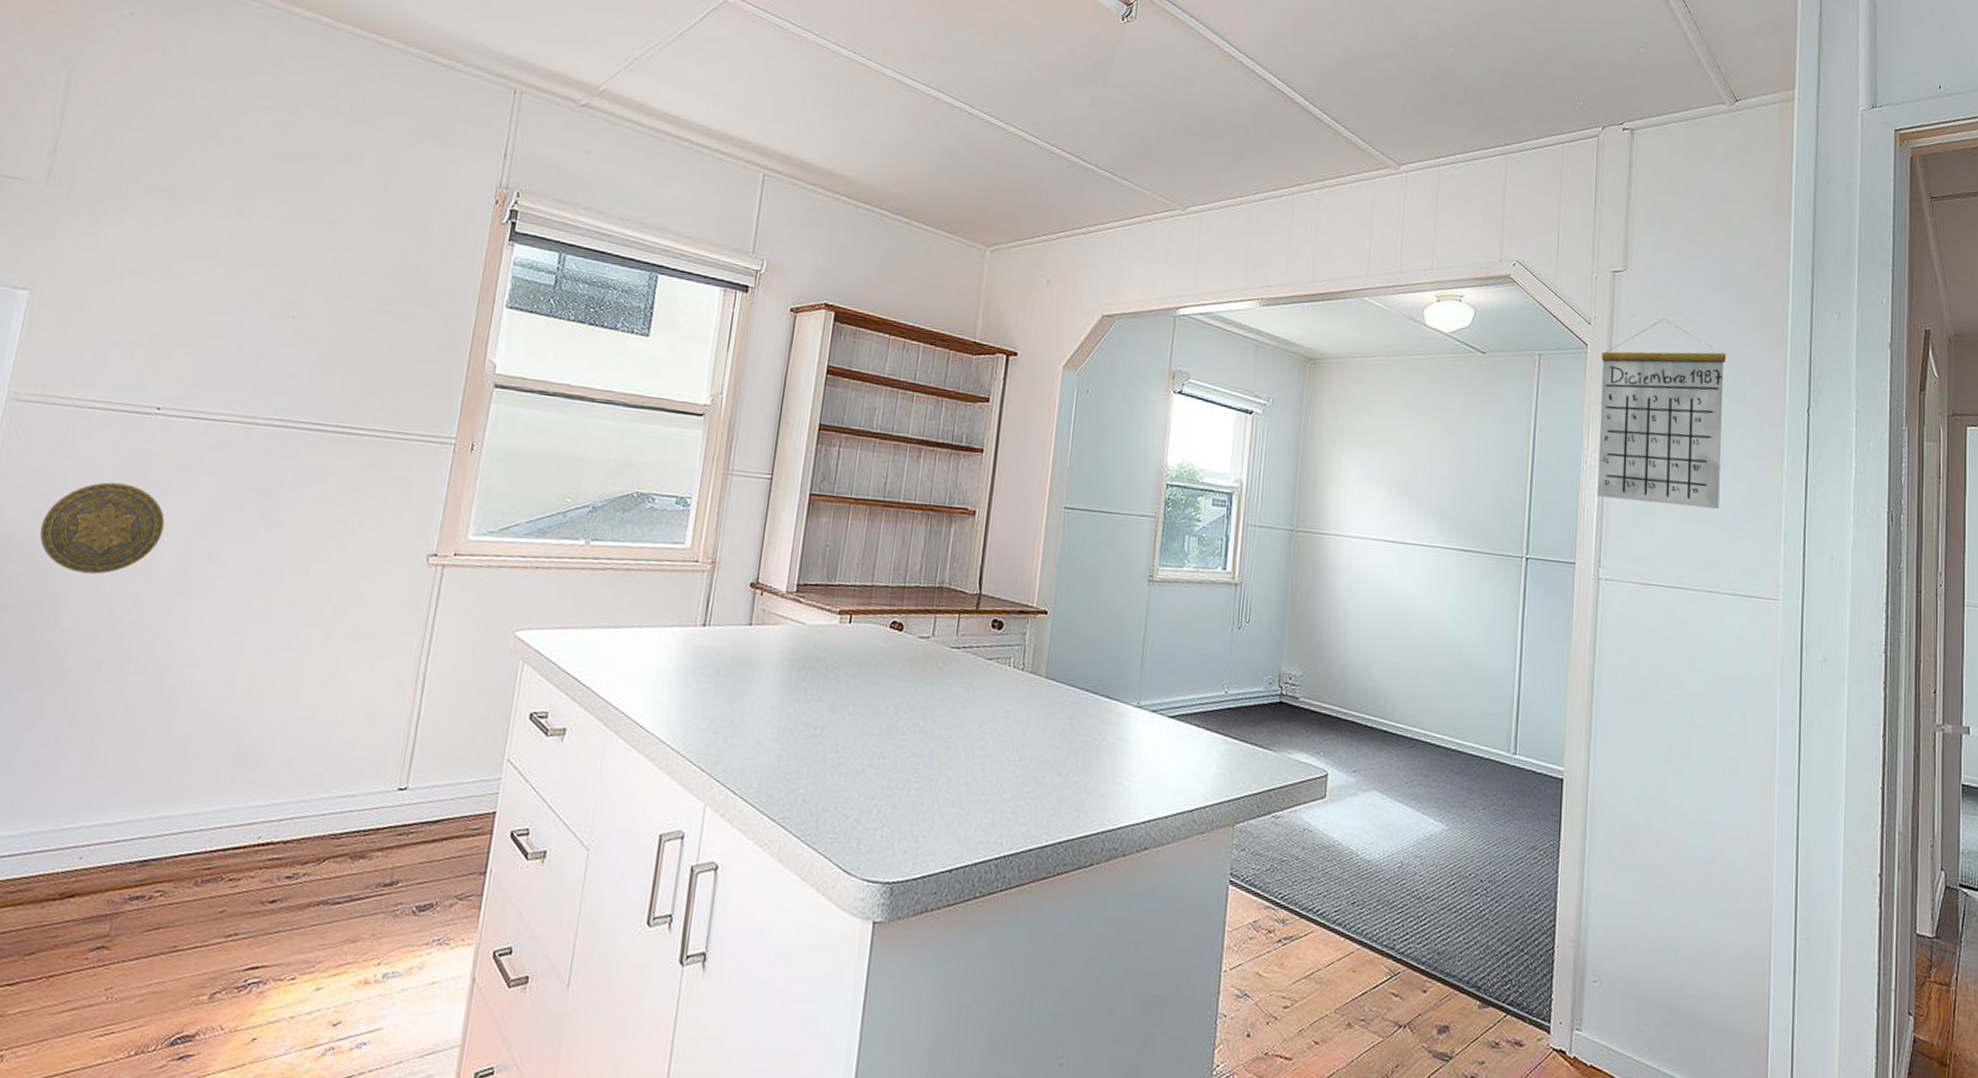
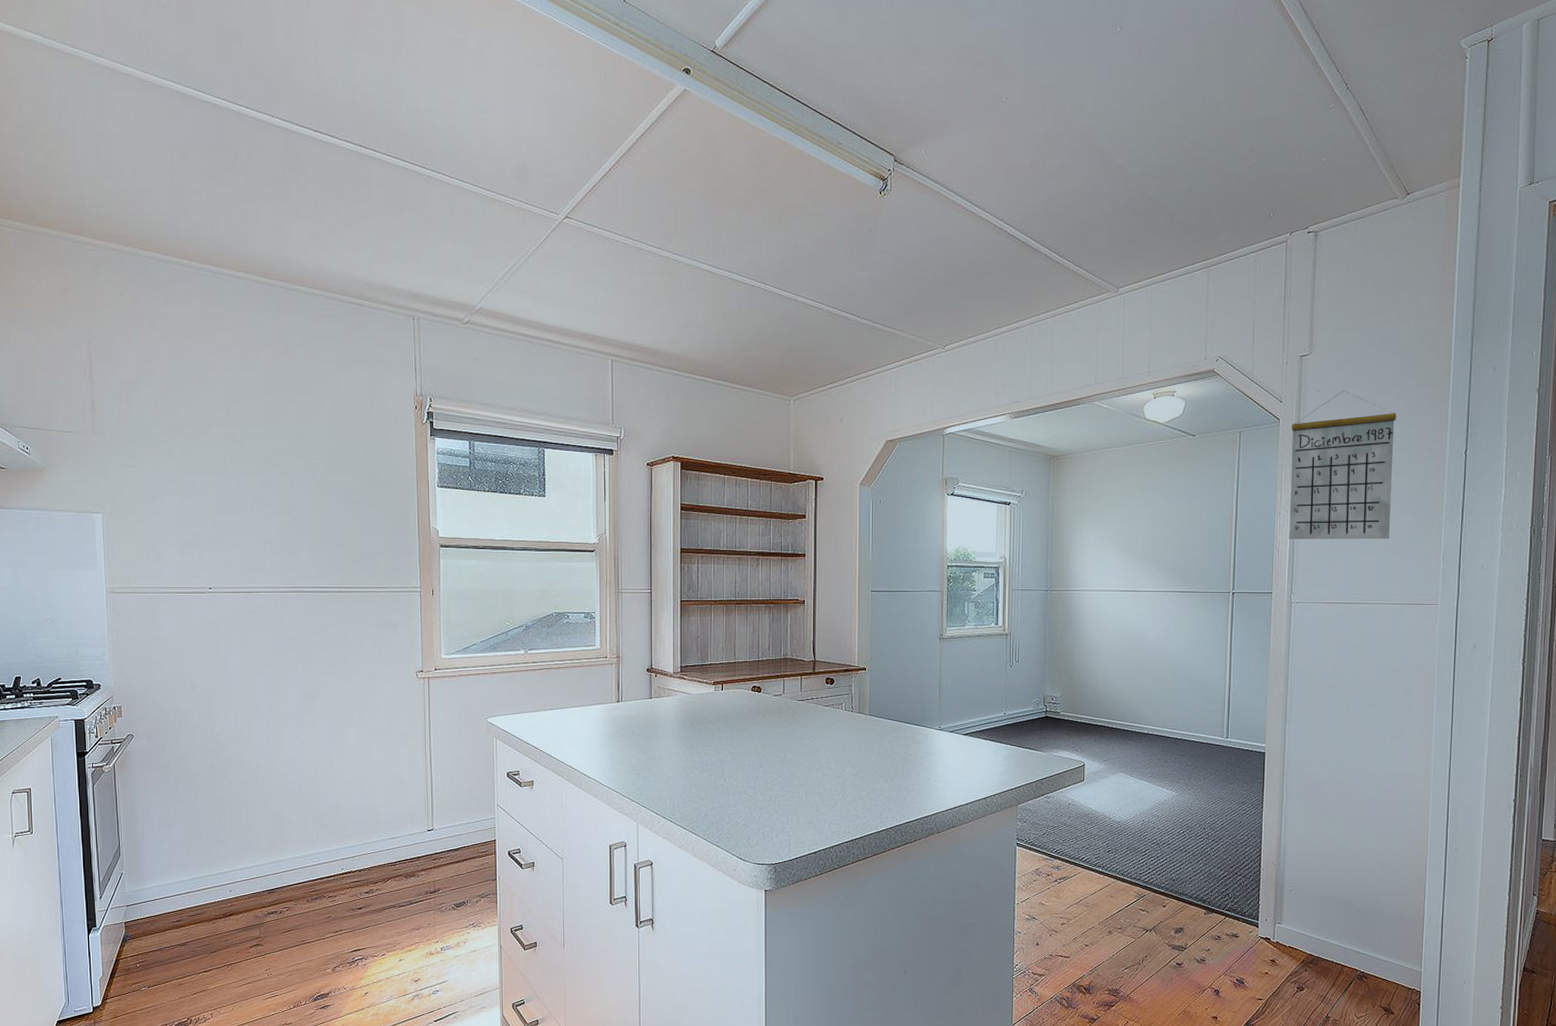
decorative plate: present [39,482,165,574] -> none [151,643,233,707]

